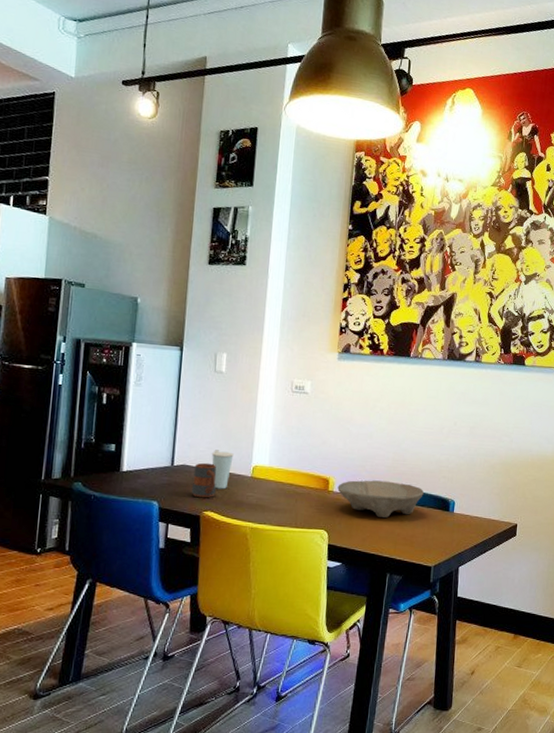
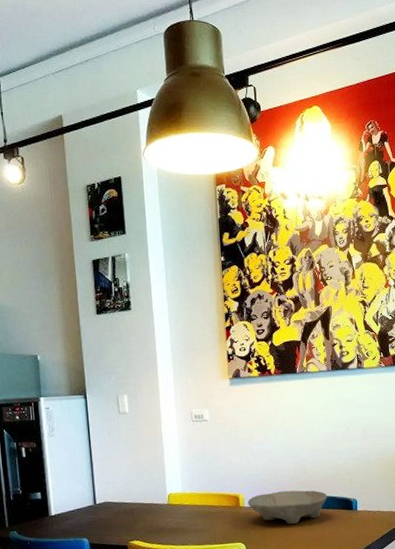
mug: present [191,462,217,498] -> none [115,497,139,530]
cup: present [211,450,234,489] -> none [128,484,149,520]

